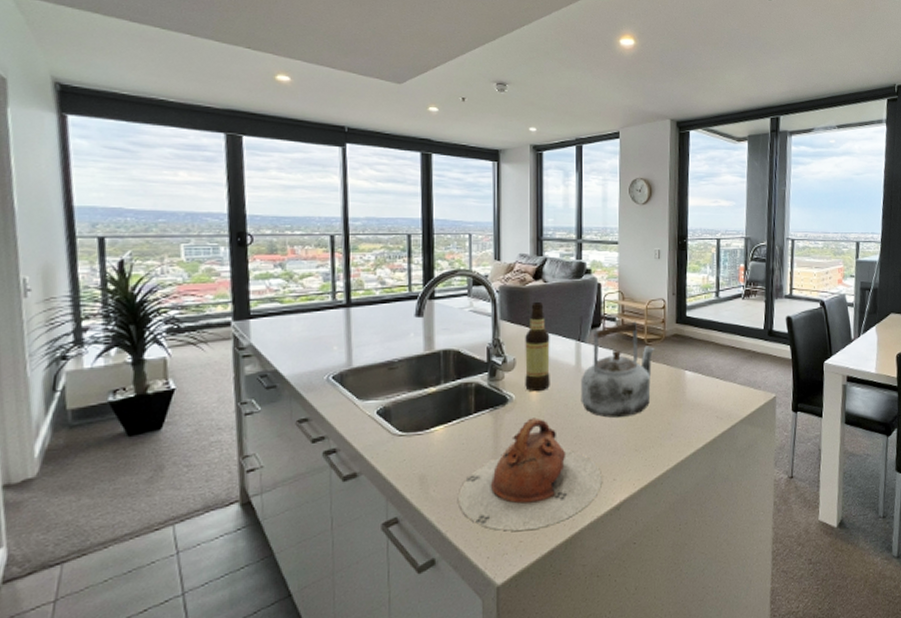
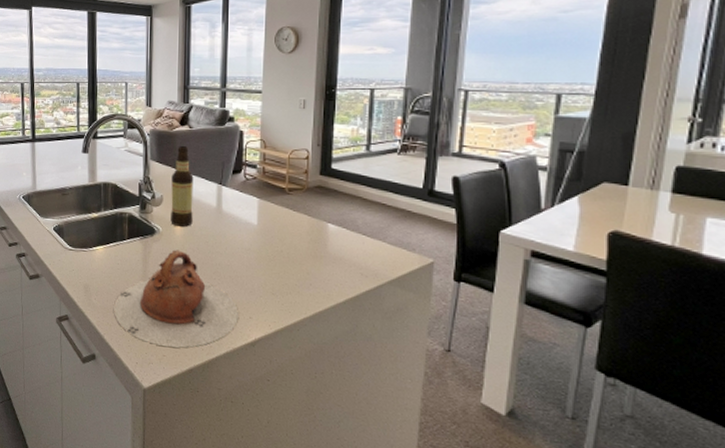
kettle: present [580,321,655,418] -> none [220,169,296,261]

